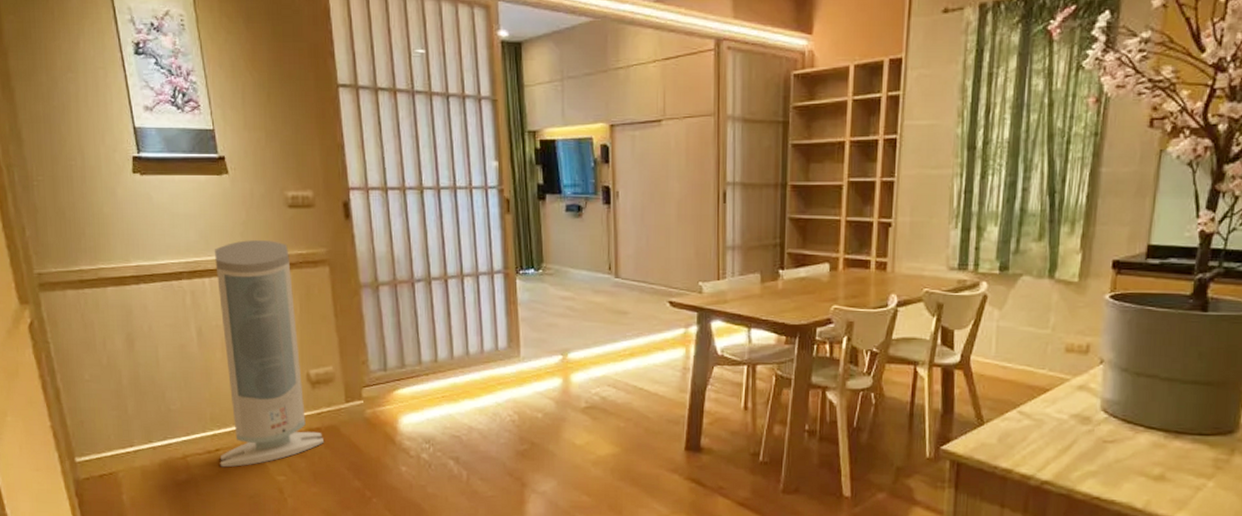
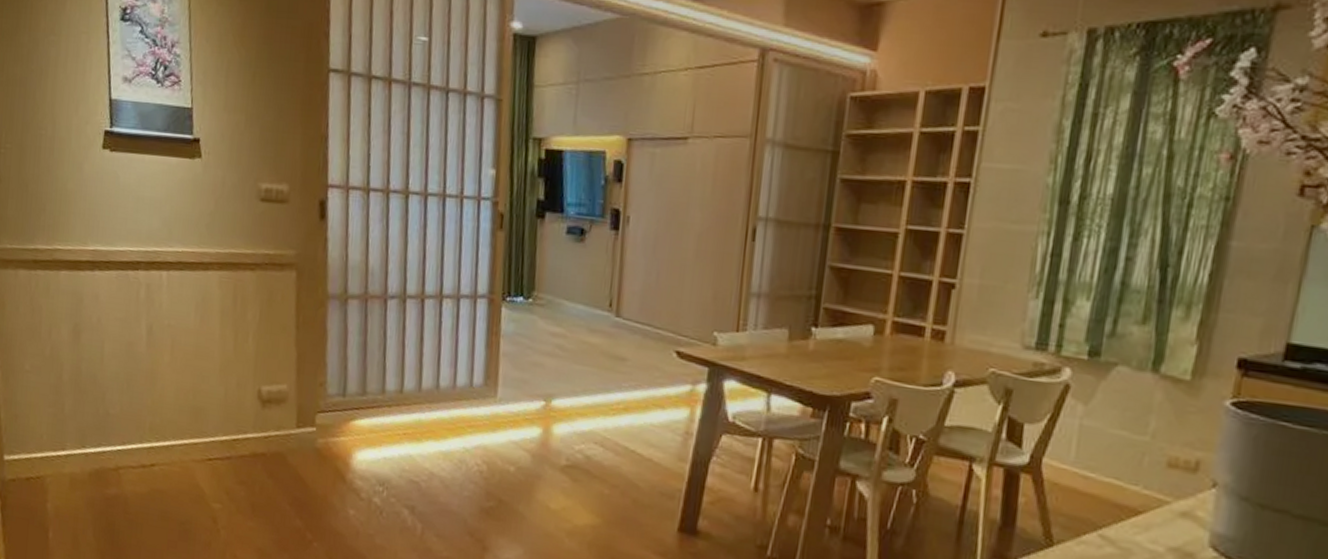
air purifier: present [215,240,325,468] -> none [153,233,269,487]

